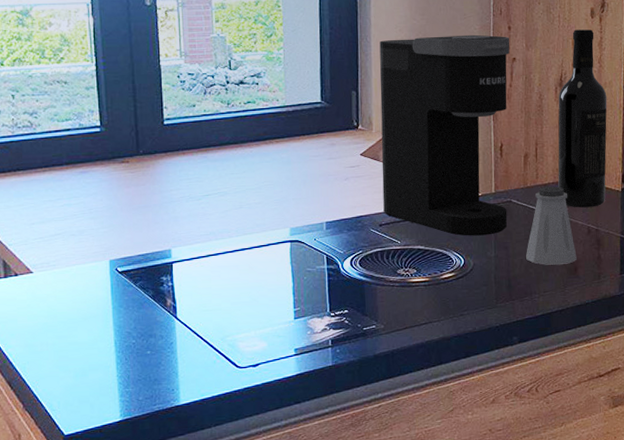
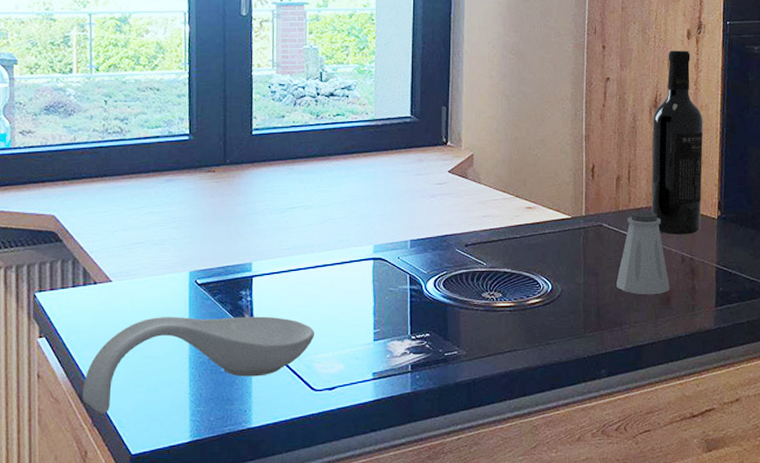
spoon rest: none [11,300,236,398] -> present [82,316,314,413]
coffee maker: present [379,34,510,236] -> none [470,53,604,260]

